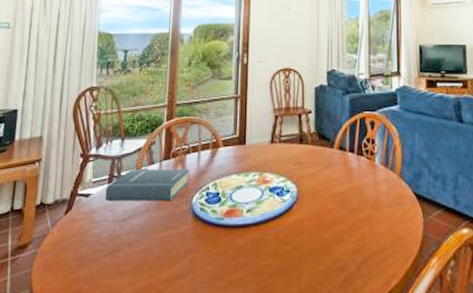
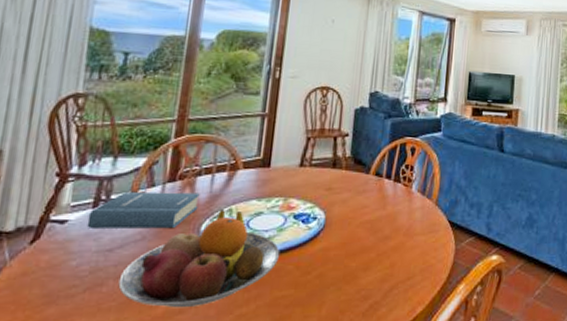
fruit bowl: none [131,183,260,274] -> present [118,208,280,308]

